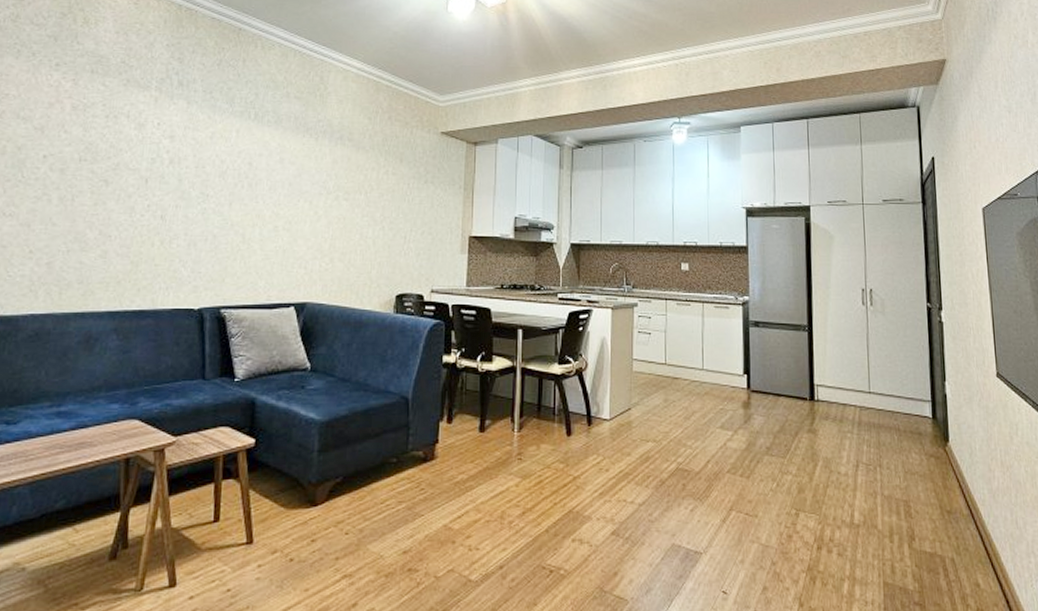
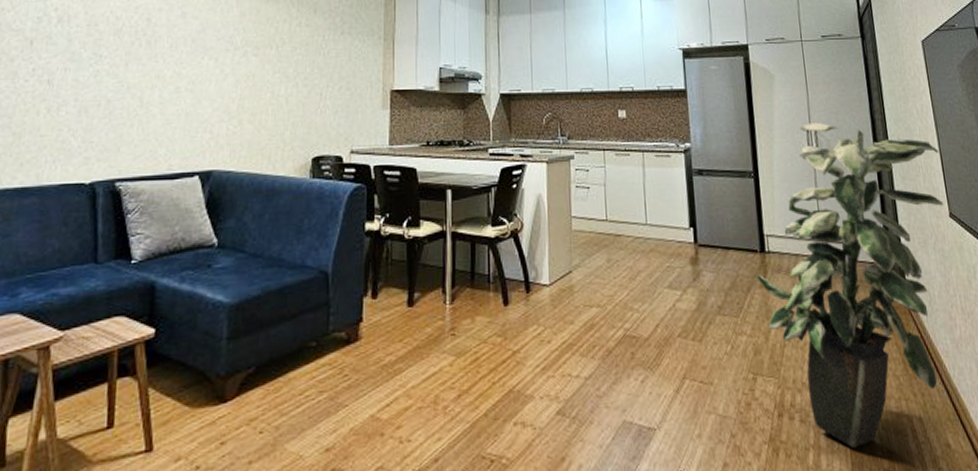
indoor plant: none [804,282,992,581] -> present [756,122,944,448]

